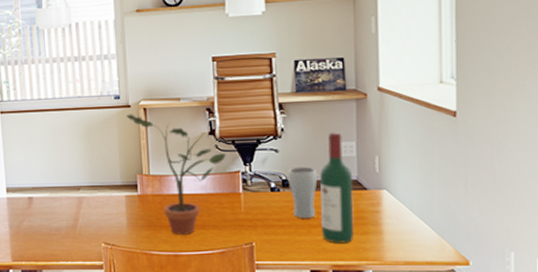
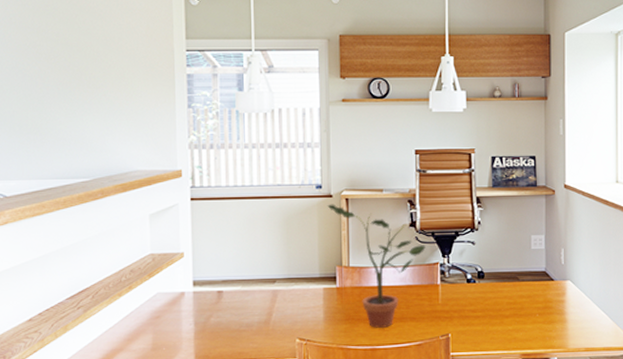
drinking glass: present [288,166,318,219] -> none [483,258,510,310]
wine bottle: present [320,132,354,243] -> none [512,226,542,333]

